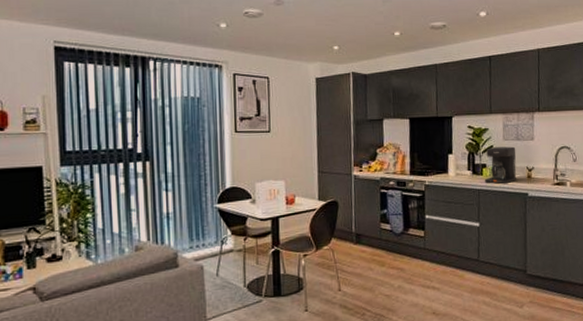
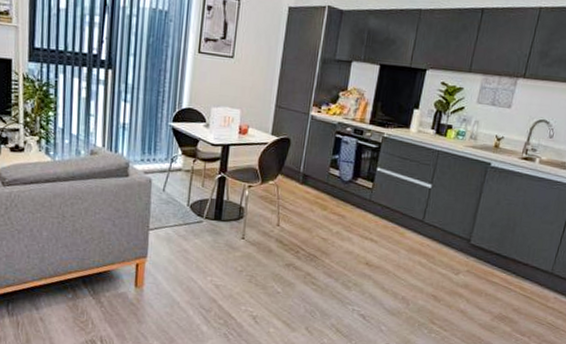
coffee maker: present [484,146,517,184] -> none [446,108,489,150]

